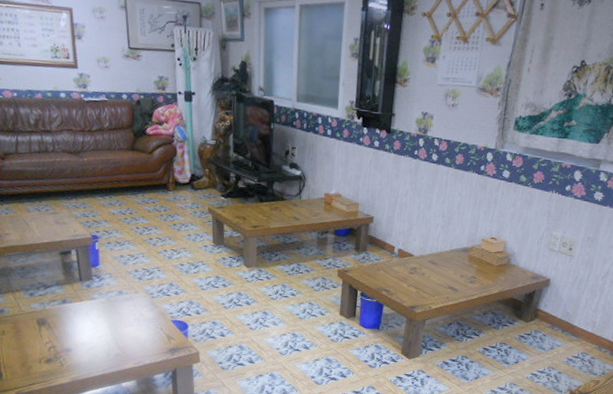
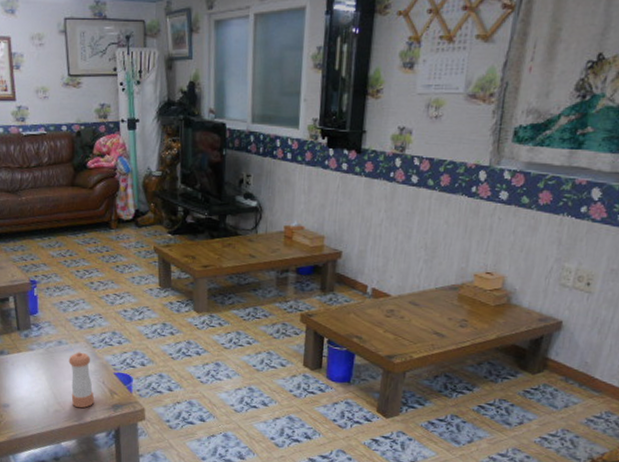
pepper shaker: none [128,301,153,352] -> present [68,352,95,408]

